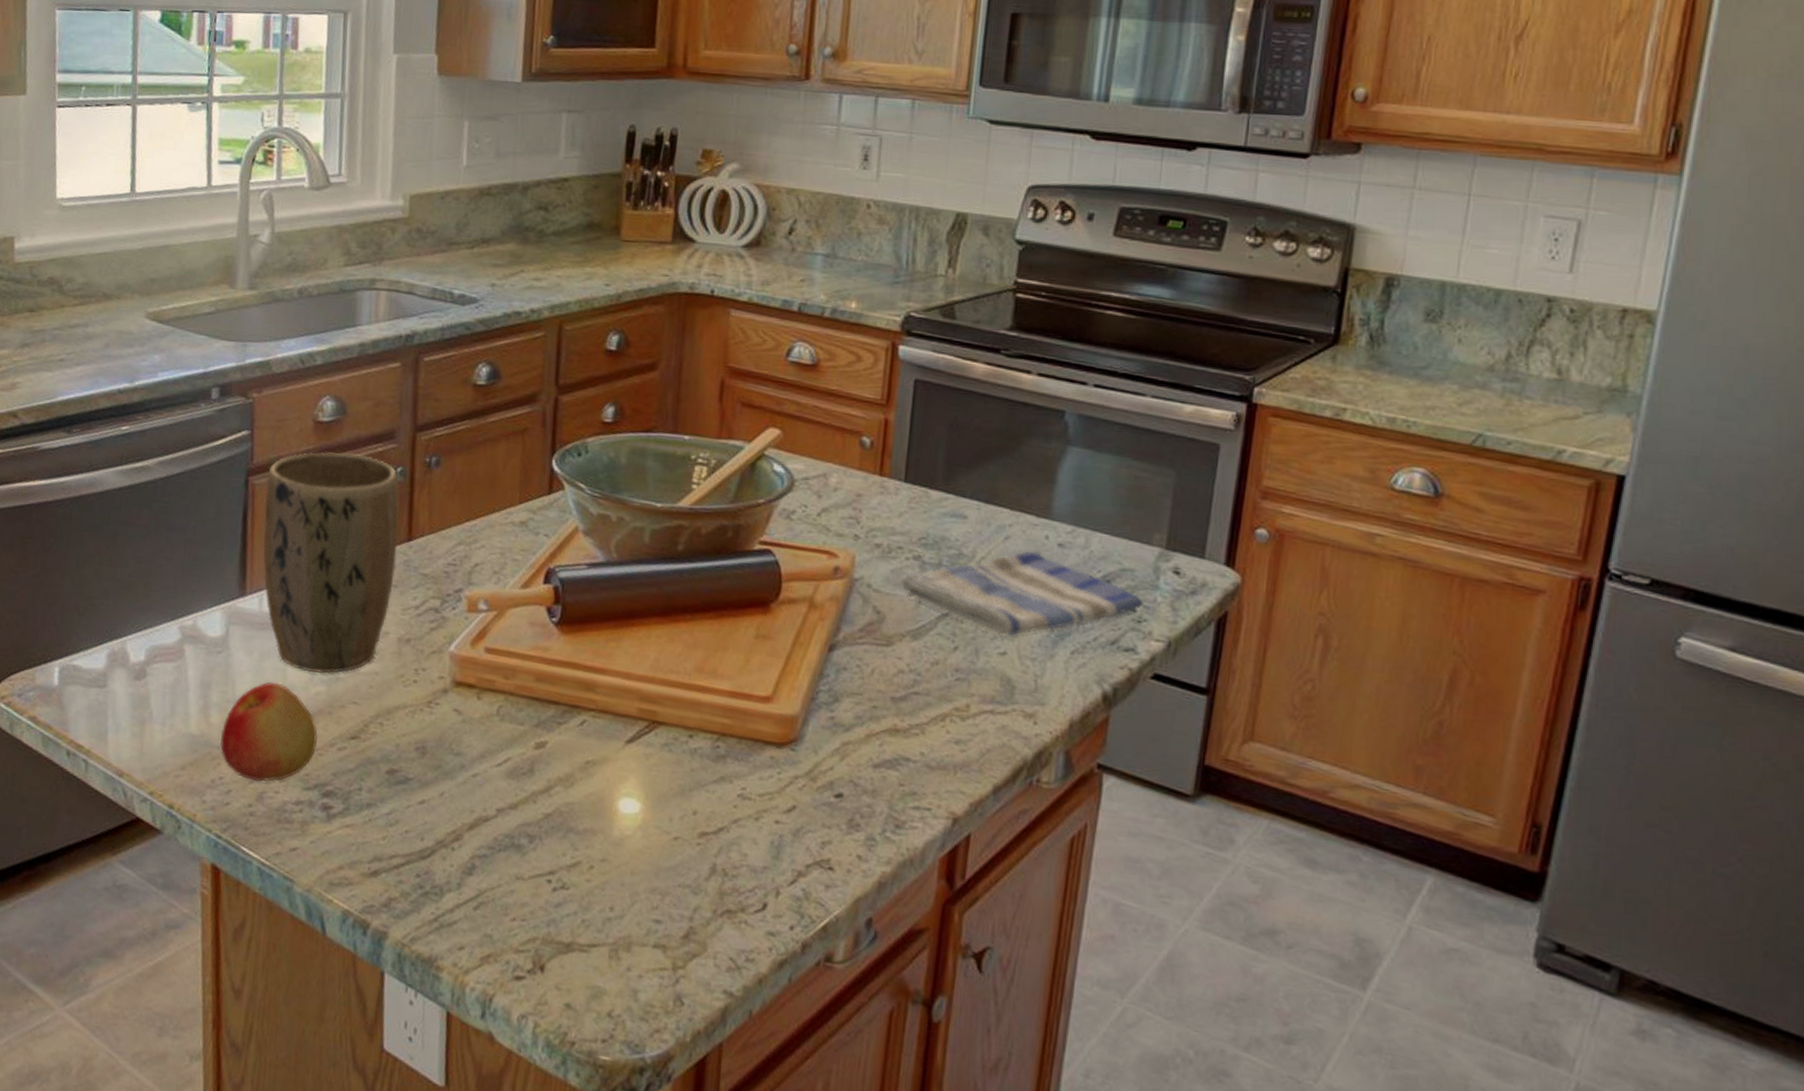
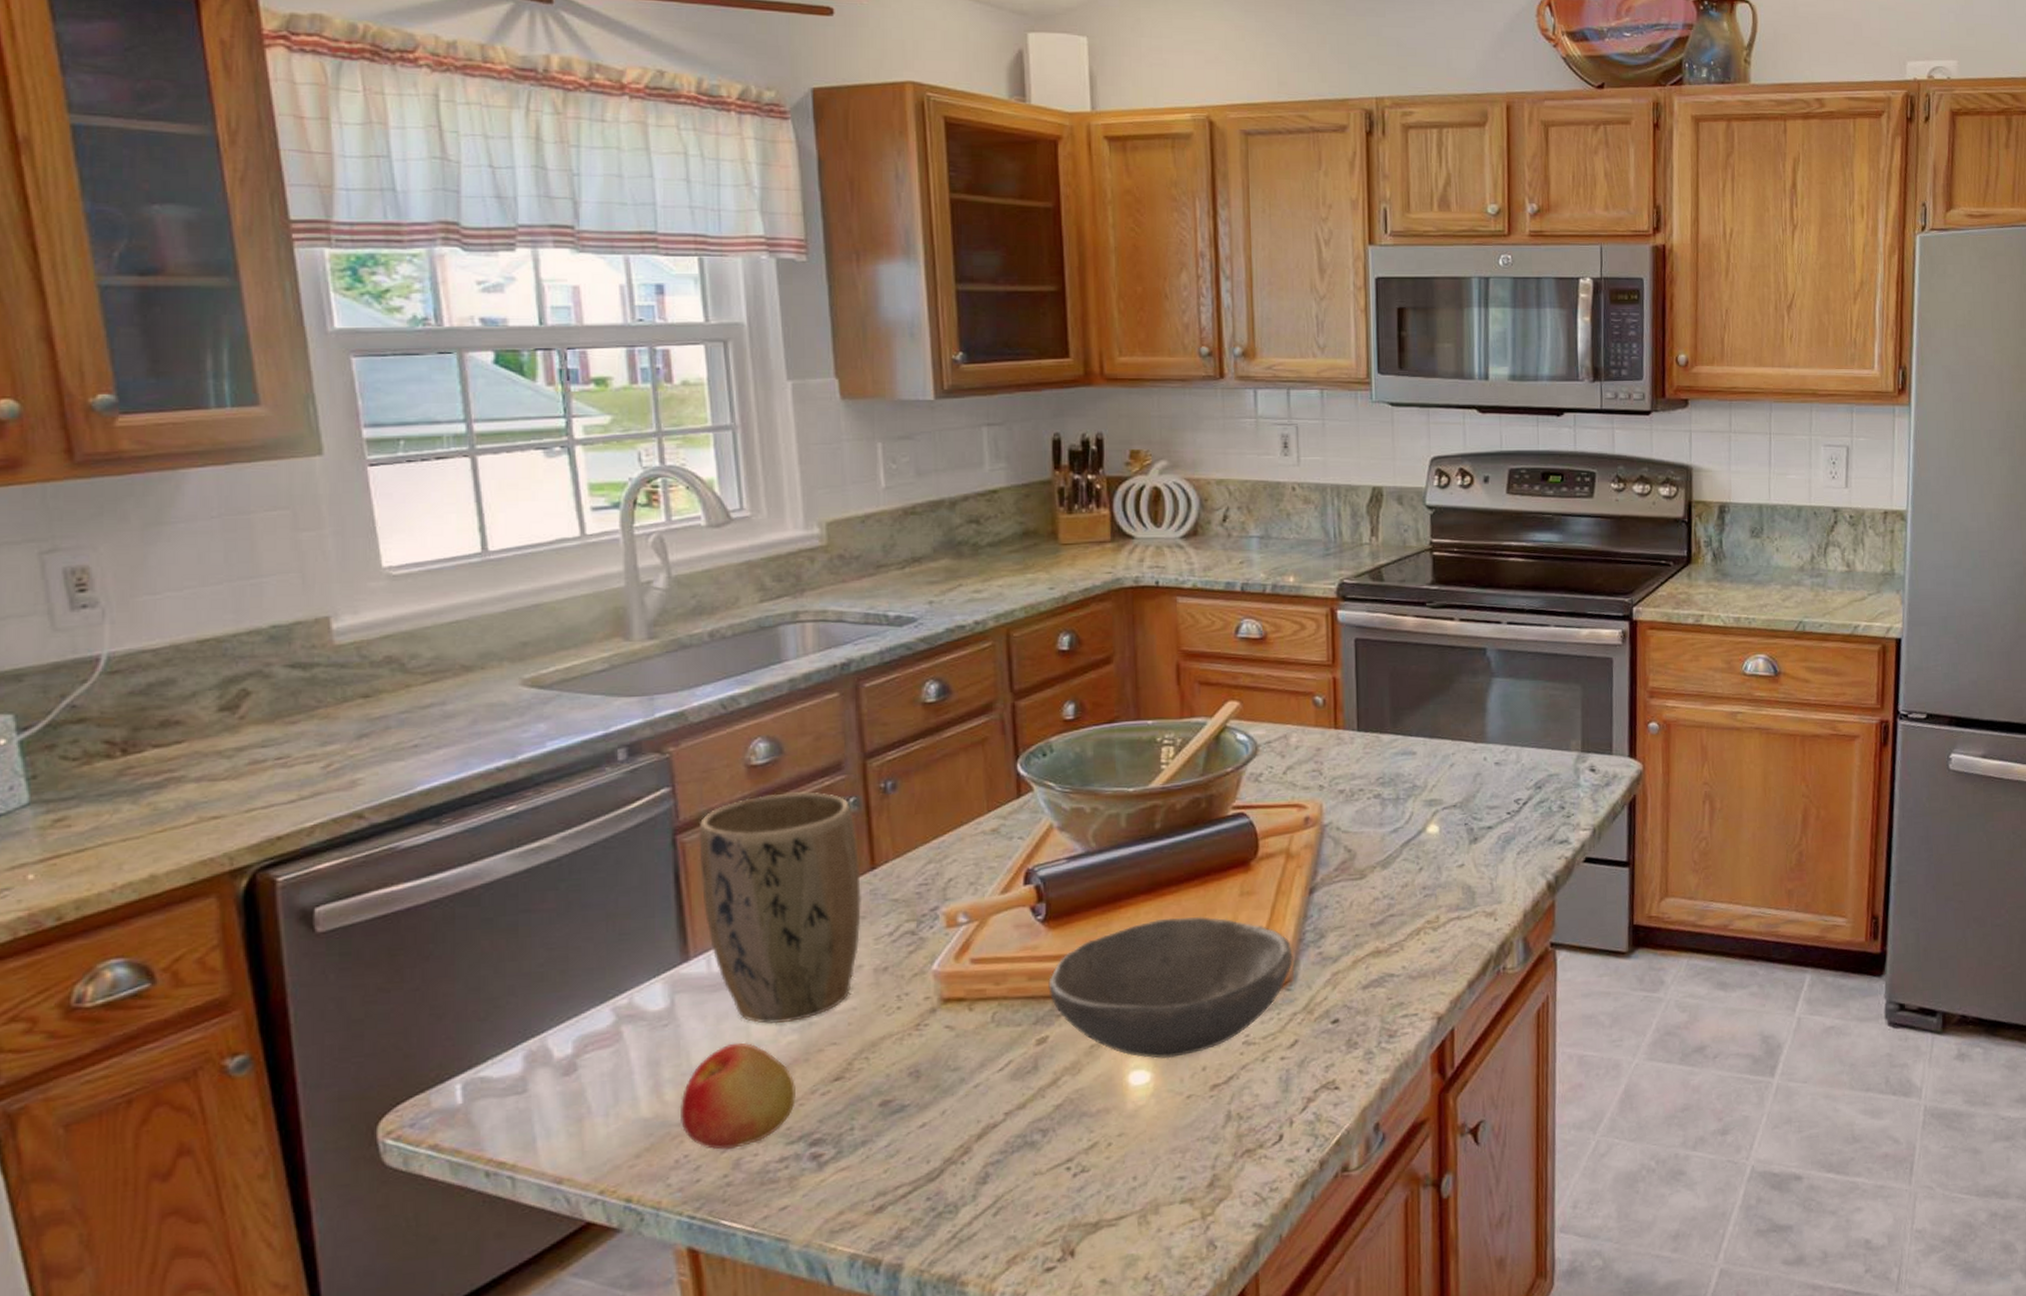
bowl: none [553,644,803,795] -> present [1048,916,1293,1059]
dish towel: present [898,551,1145,637] -> none [1363,773,1571,851]

